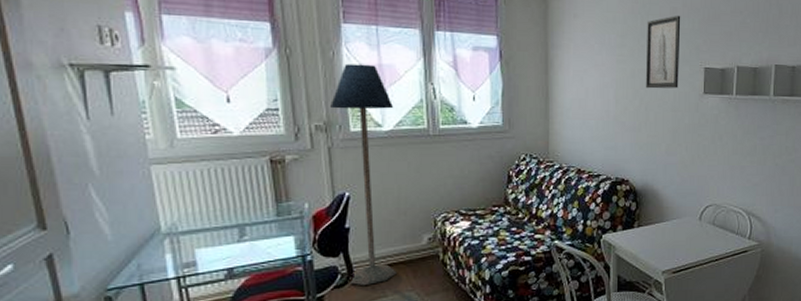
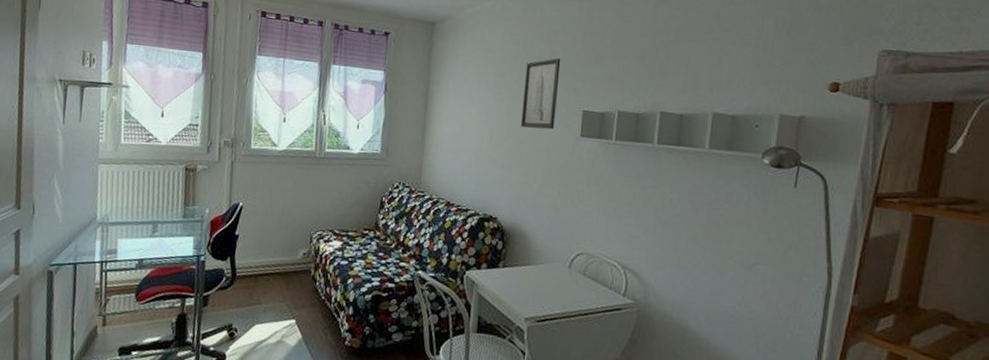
floor lamp: present [330,63,397,286] -> none [230,89,289,292]

